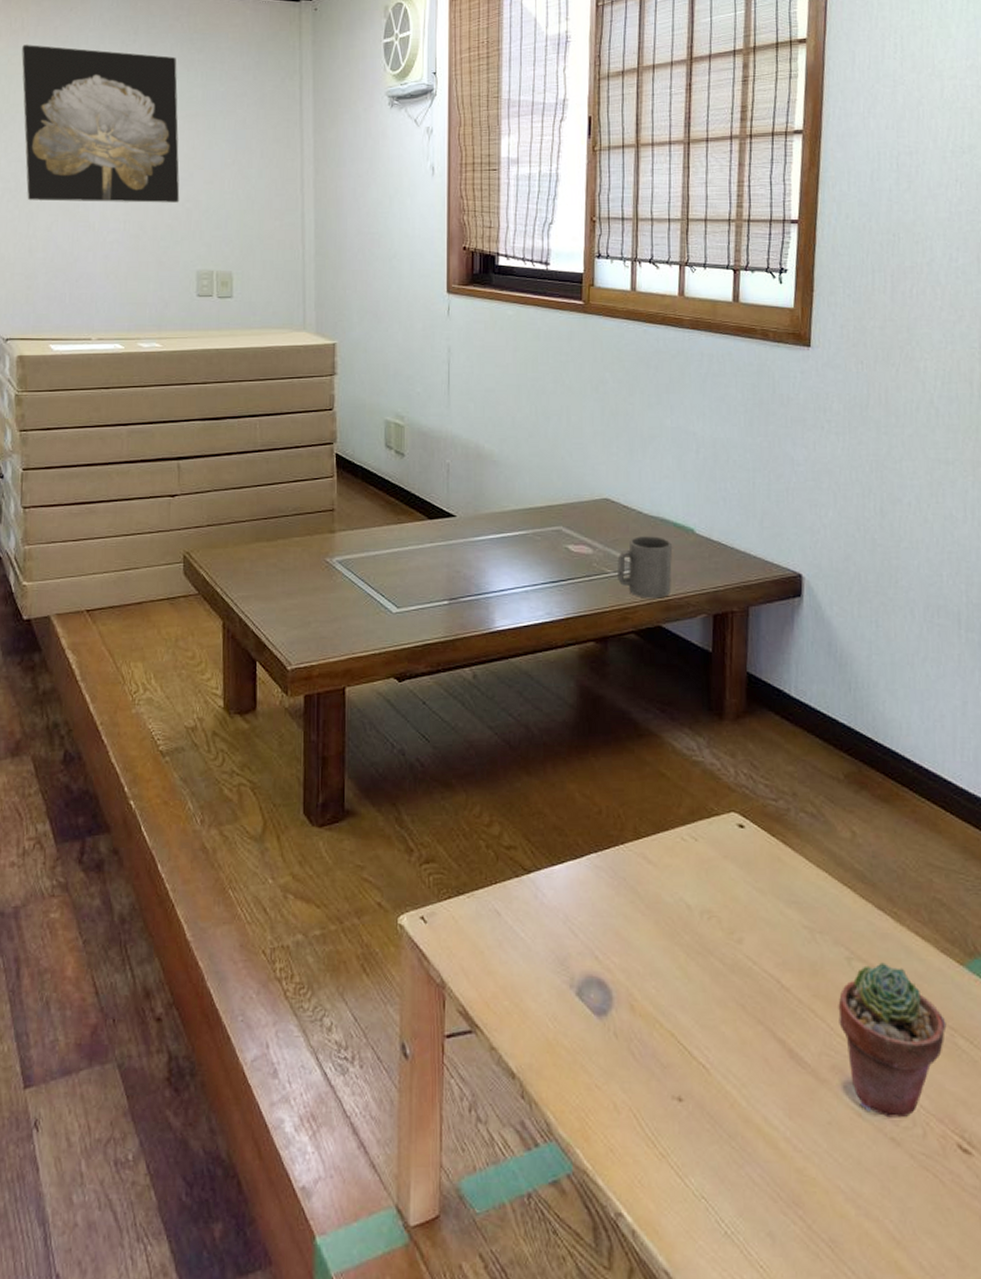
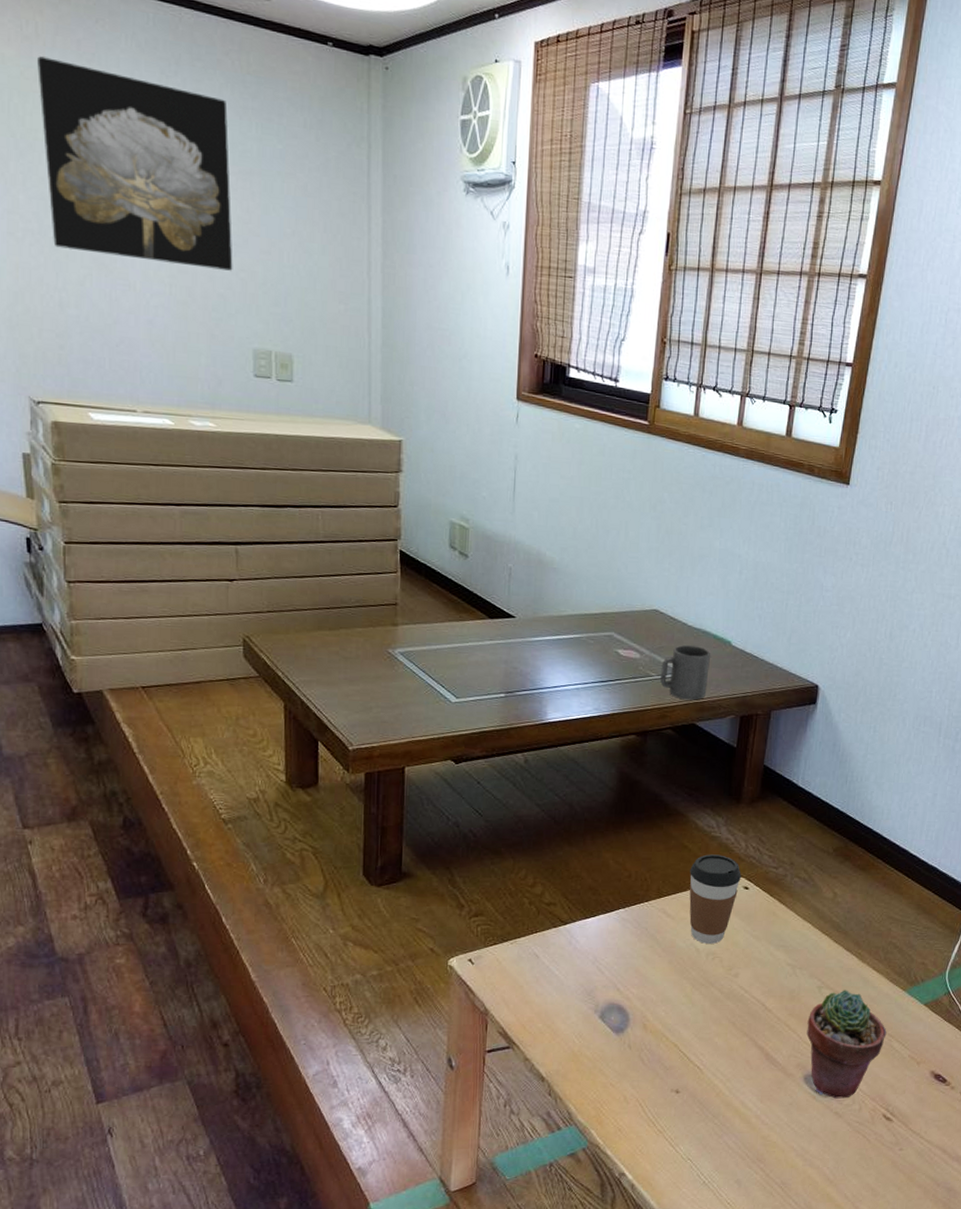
coffee cup: none [671,784,734,899] -> present [689,854,741,944]

